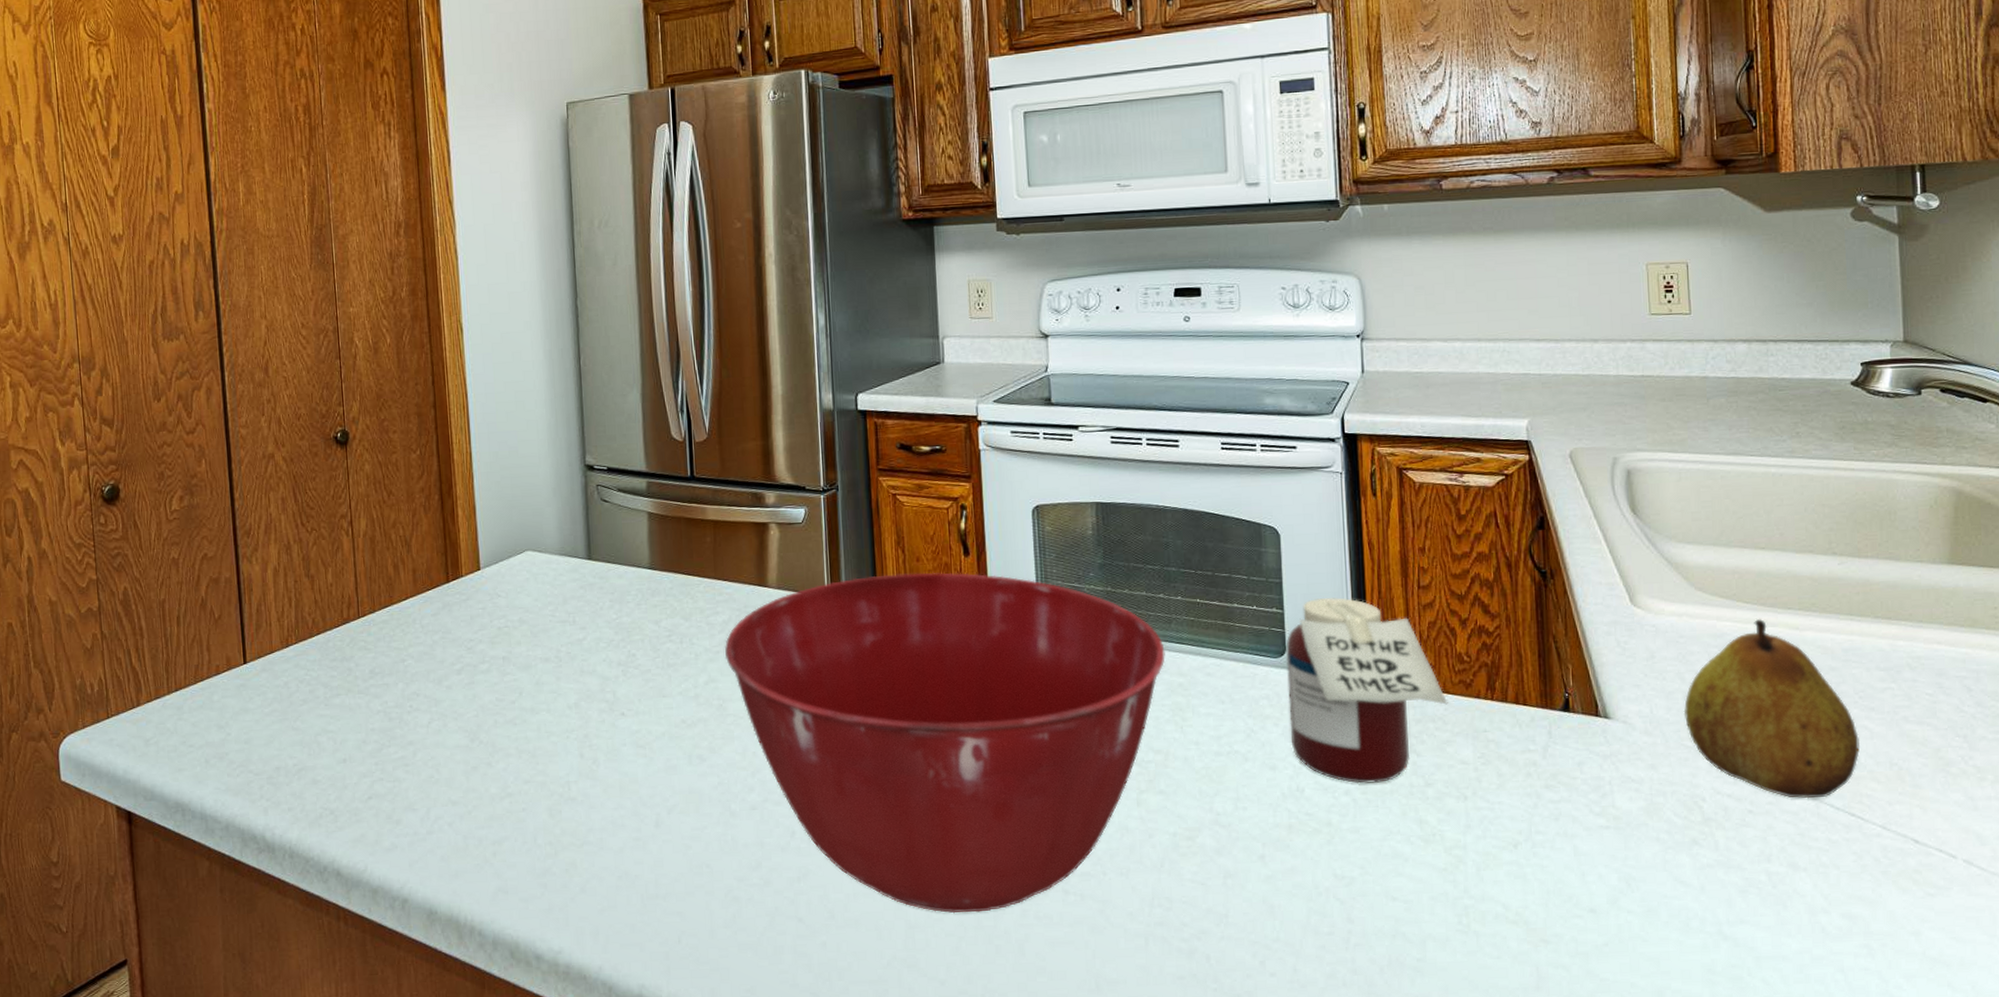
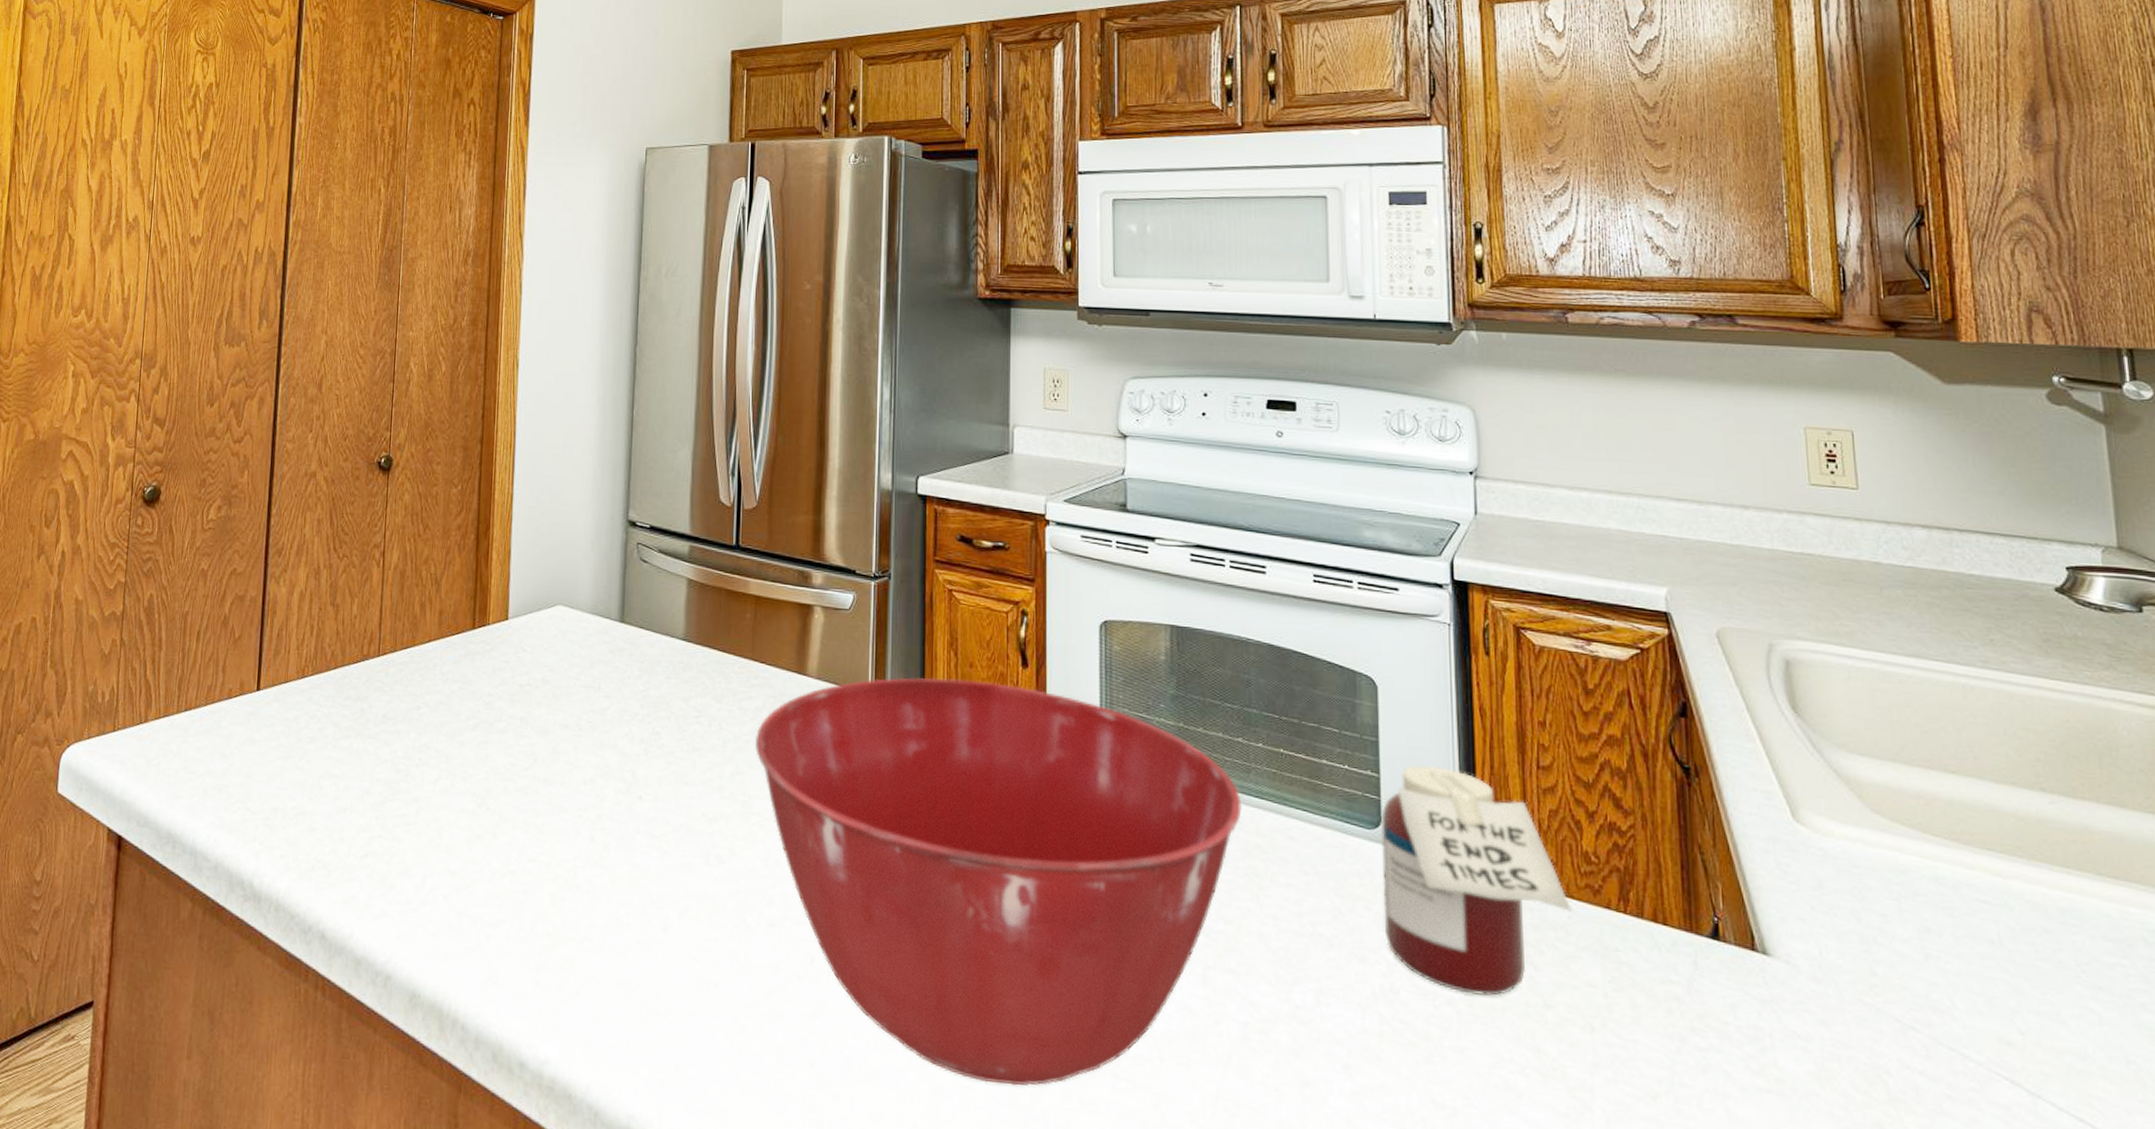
fruit: present [1683,618,1860,799] -> none [1860,856,2086,1092]

